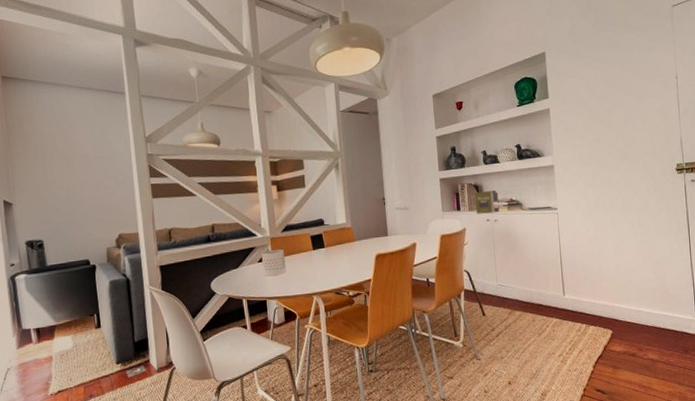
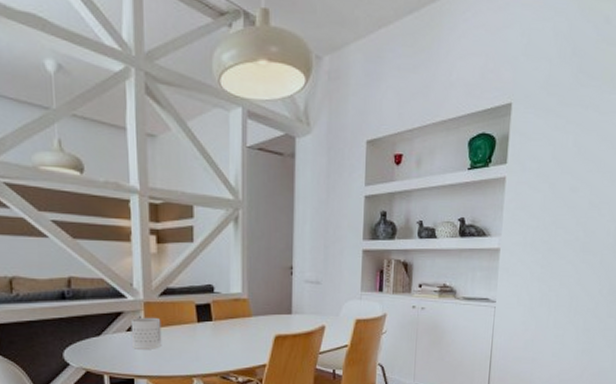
books: present [474,191,500,214] -> none [401,271,430,299]

